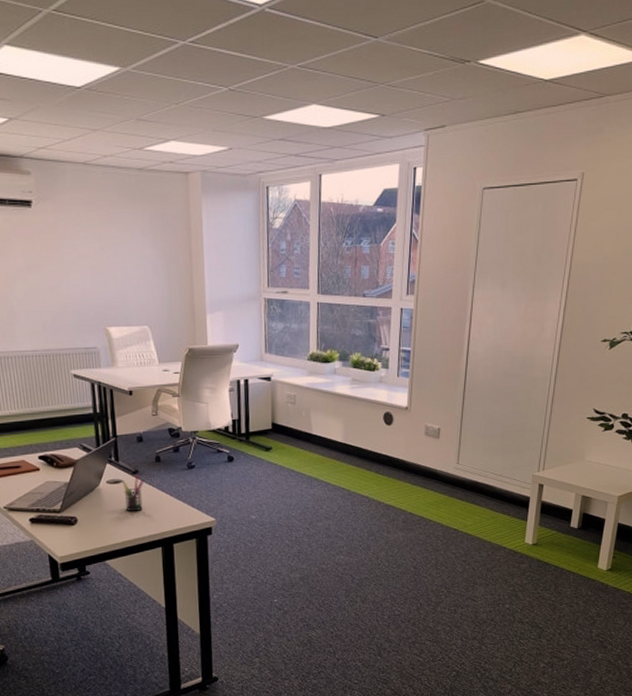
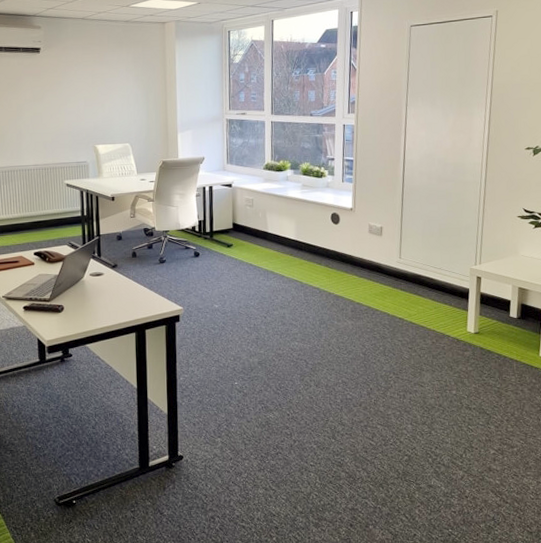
pen holder: present [122,475,145,512] -> none [103,268,122,301]

